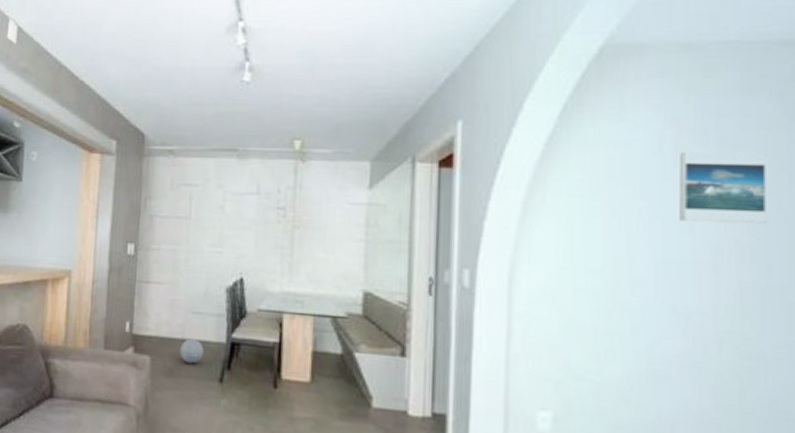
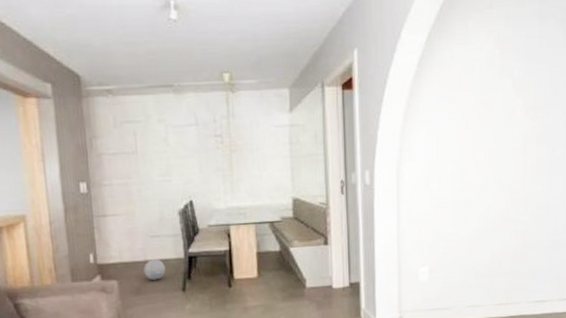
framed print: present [679,152,768,225] -> none [503,65,554,118]

